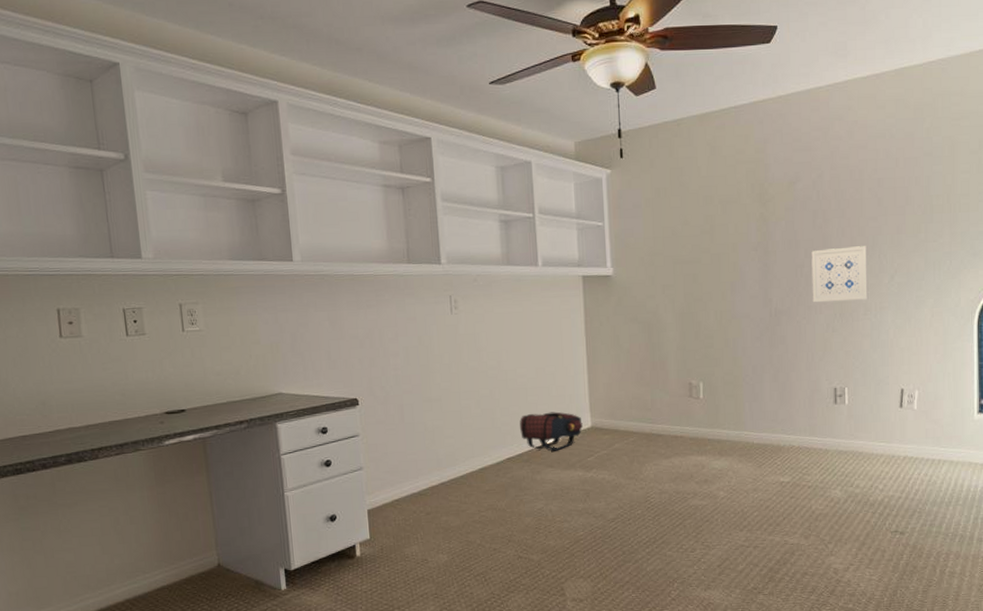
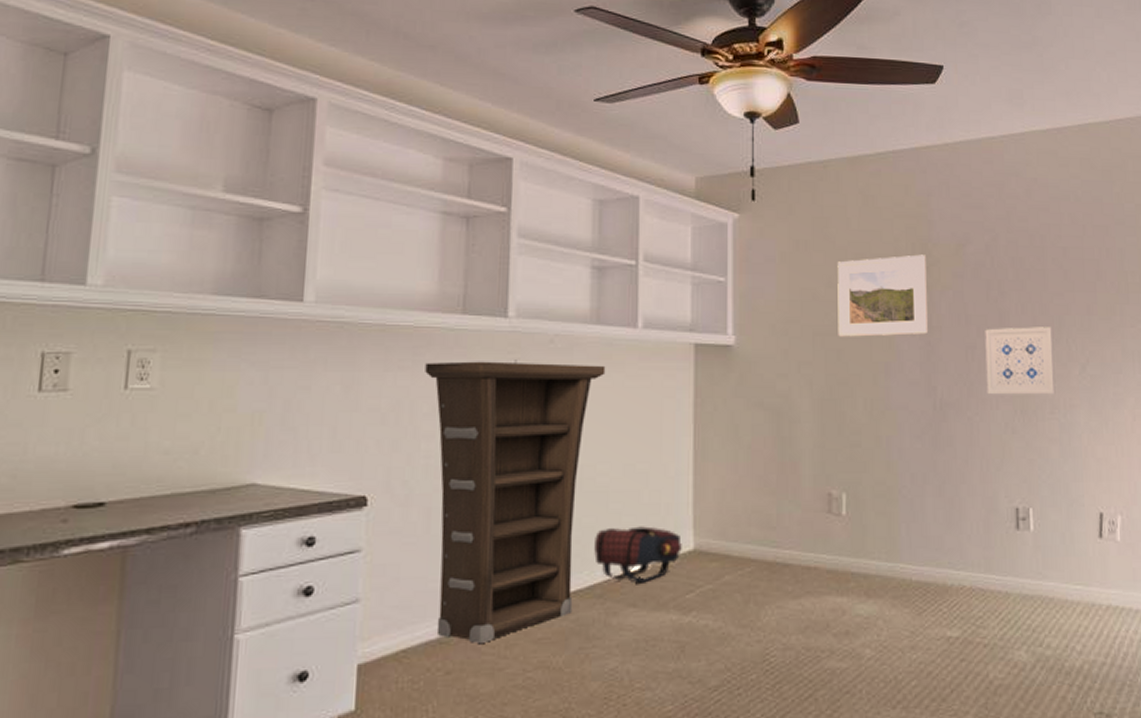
cabinet: none [386,296,517,495] -> present [425,361,606,645]
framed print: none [691,193,766,264] -> present [837,254,929,337]

